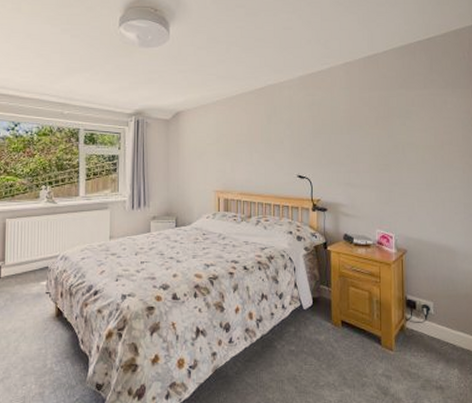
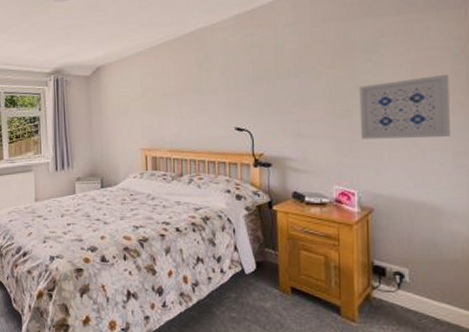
wall art: none [396,139,462,192] -> present [359,74,450,139]

